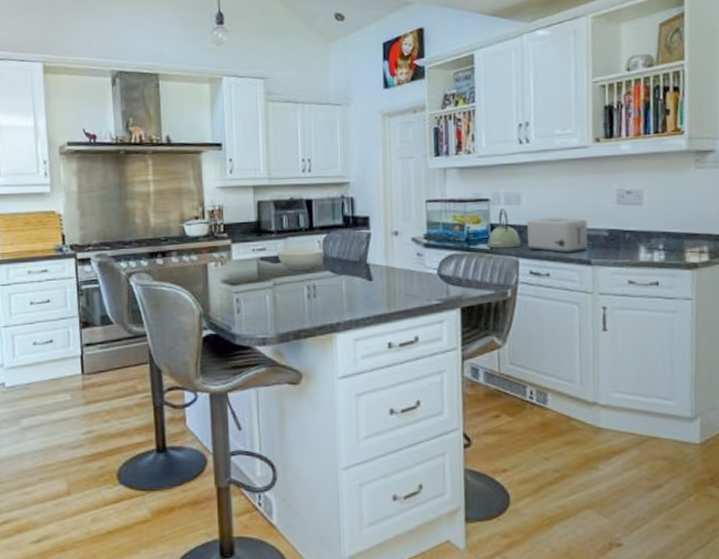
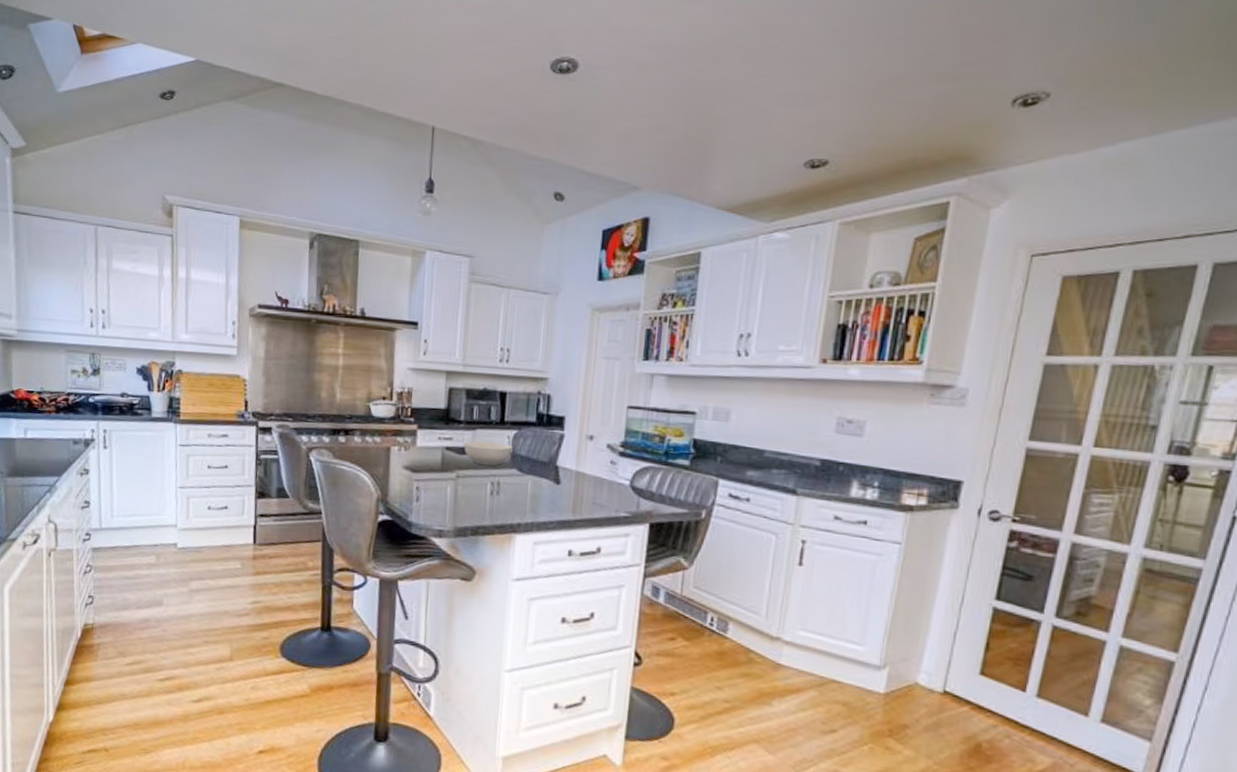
kettle: present [487,209,522,248] -> none [686,424,725,468]
toaster: present [527,218,588,254] -> none [730,438,799,481]

